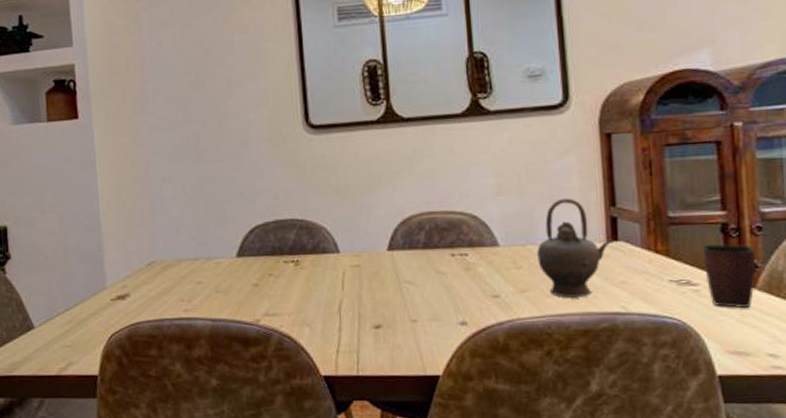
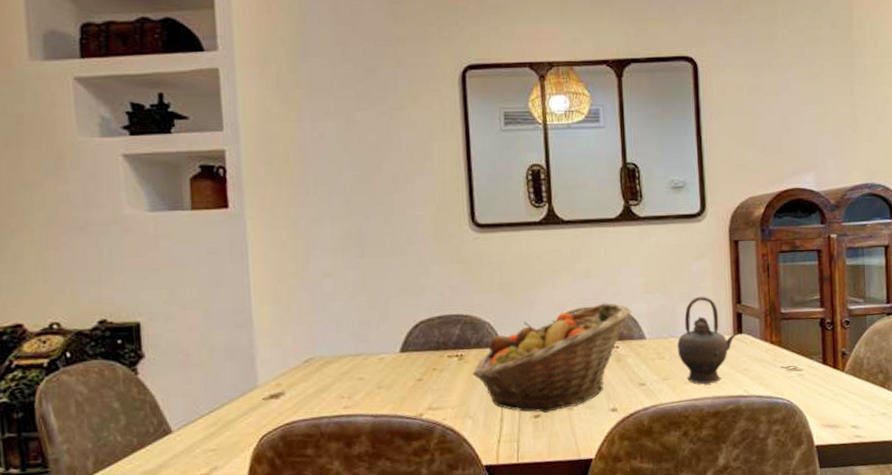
fruit basket: none [309,206,483,323] -> present [473,303,632,413]
mug: present [702,244,756,308] -> none [806,336,845,389]

